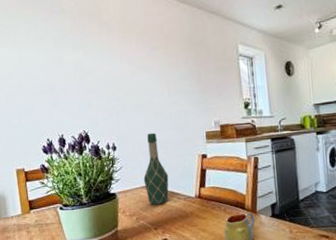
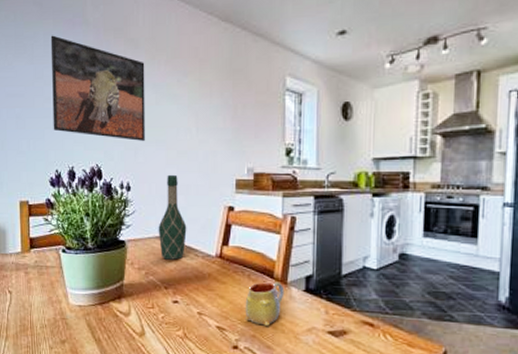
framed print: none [31,23,125,108] -> present [50,35,145,141]

